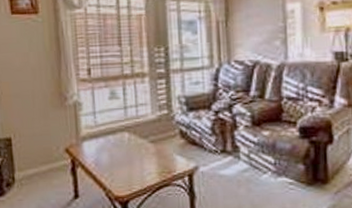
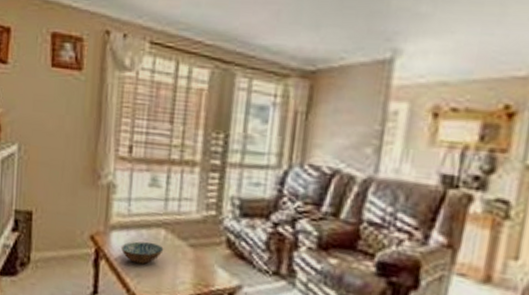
bowl: none [92,146,129,165] -> present [120,241,164,265]

